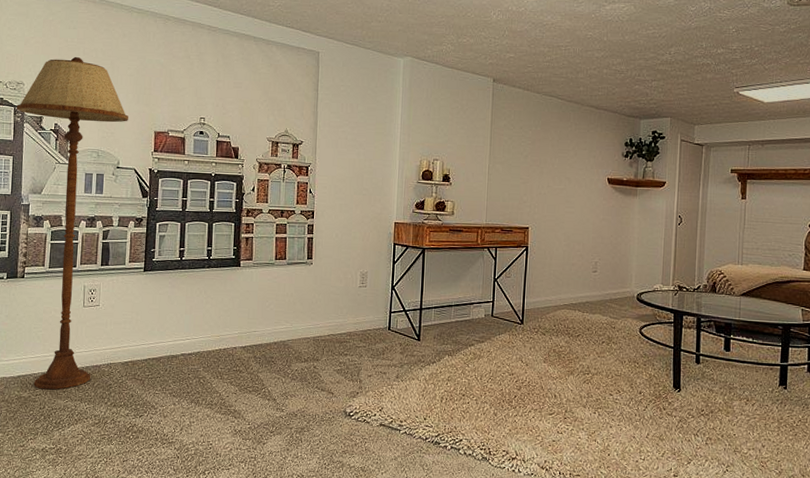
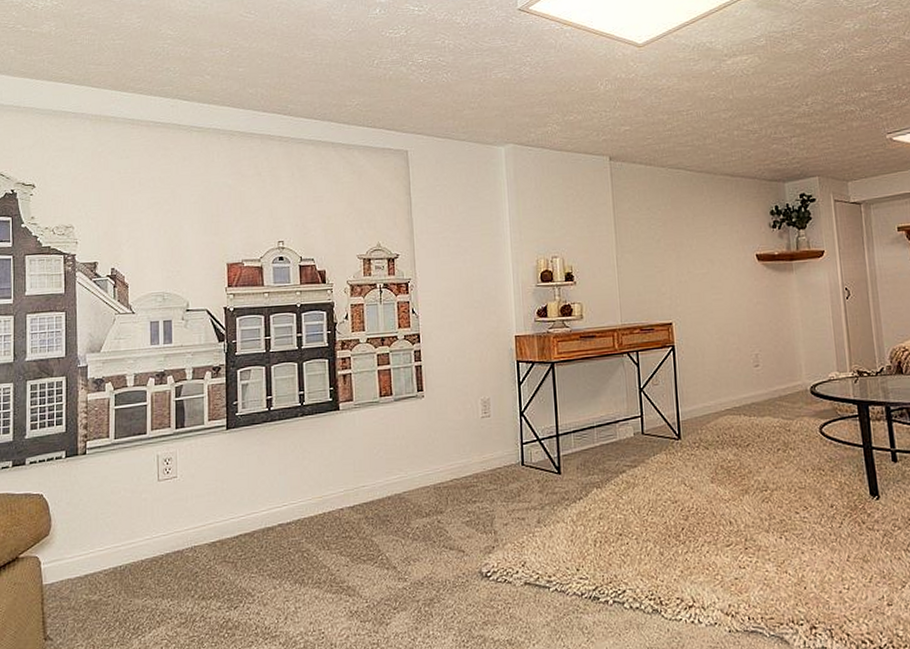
floor lamp: present [16,56,128,390] -> none [66,189,196,589]

